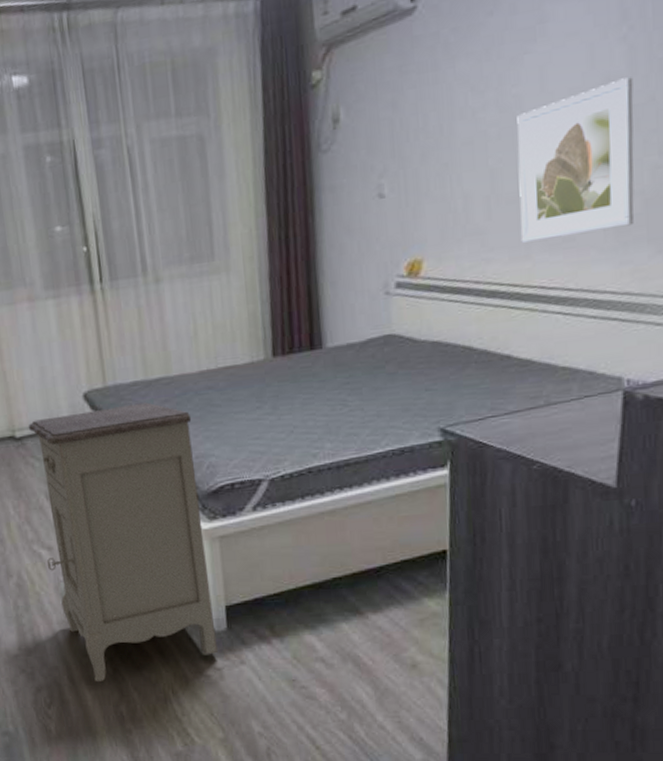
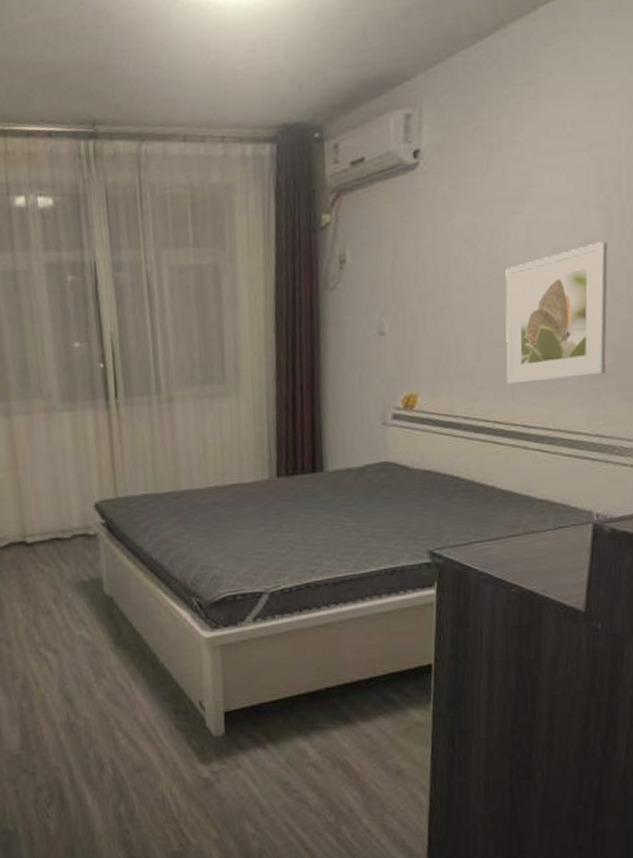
nightstand: present [29,402,218,683] -> none [40,514,215,783]

